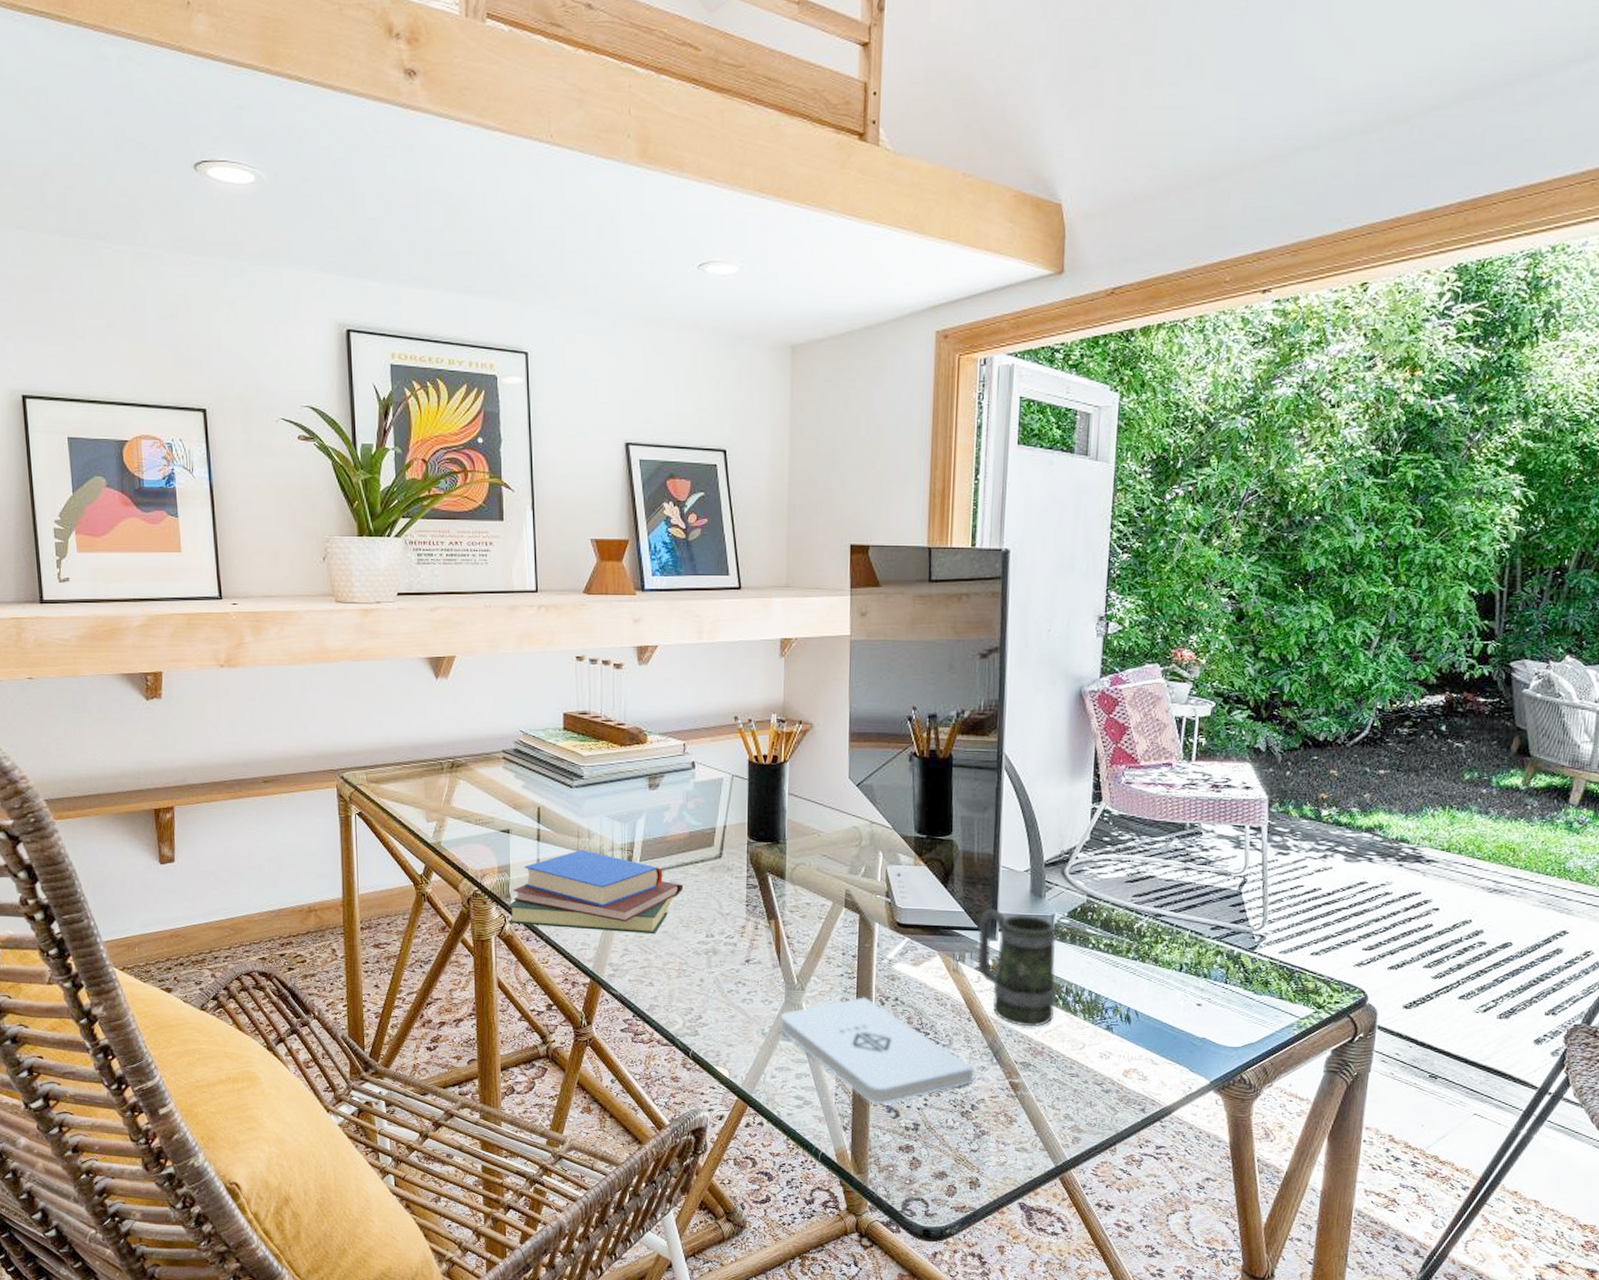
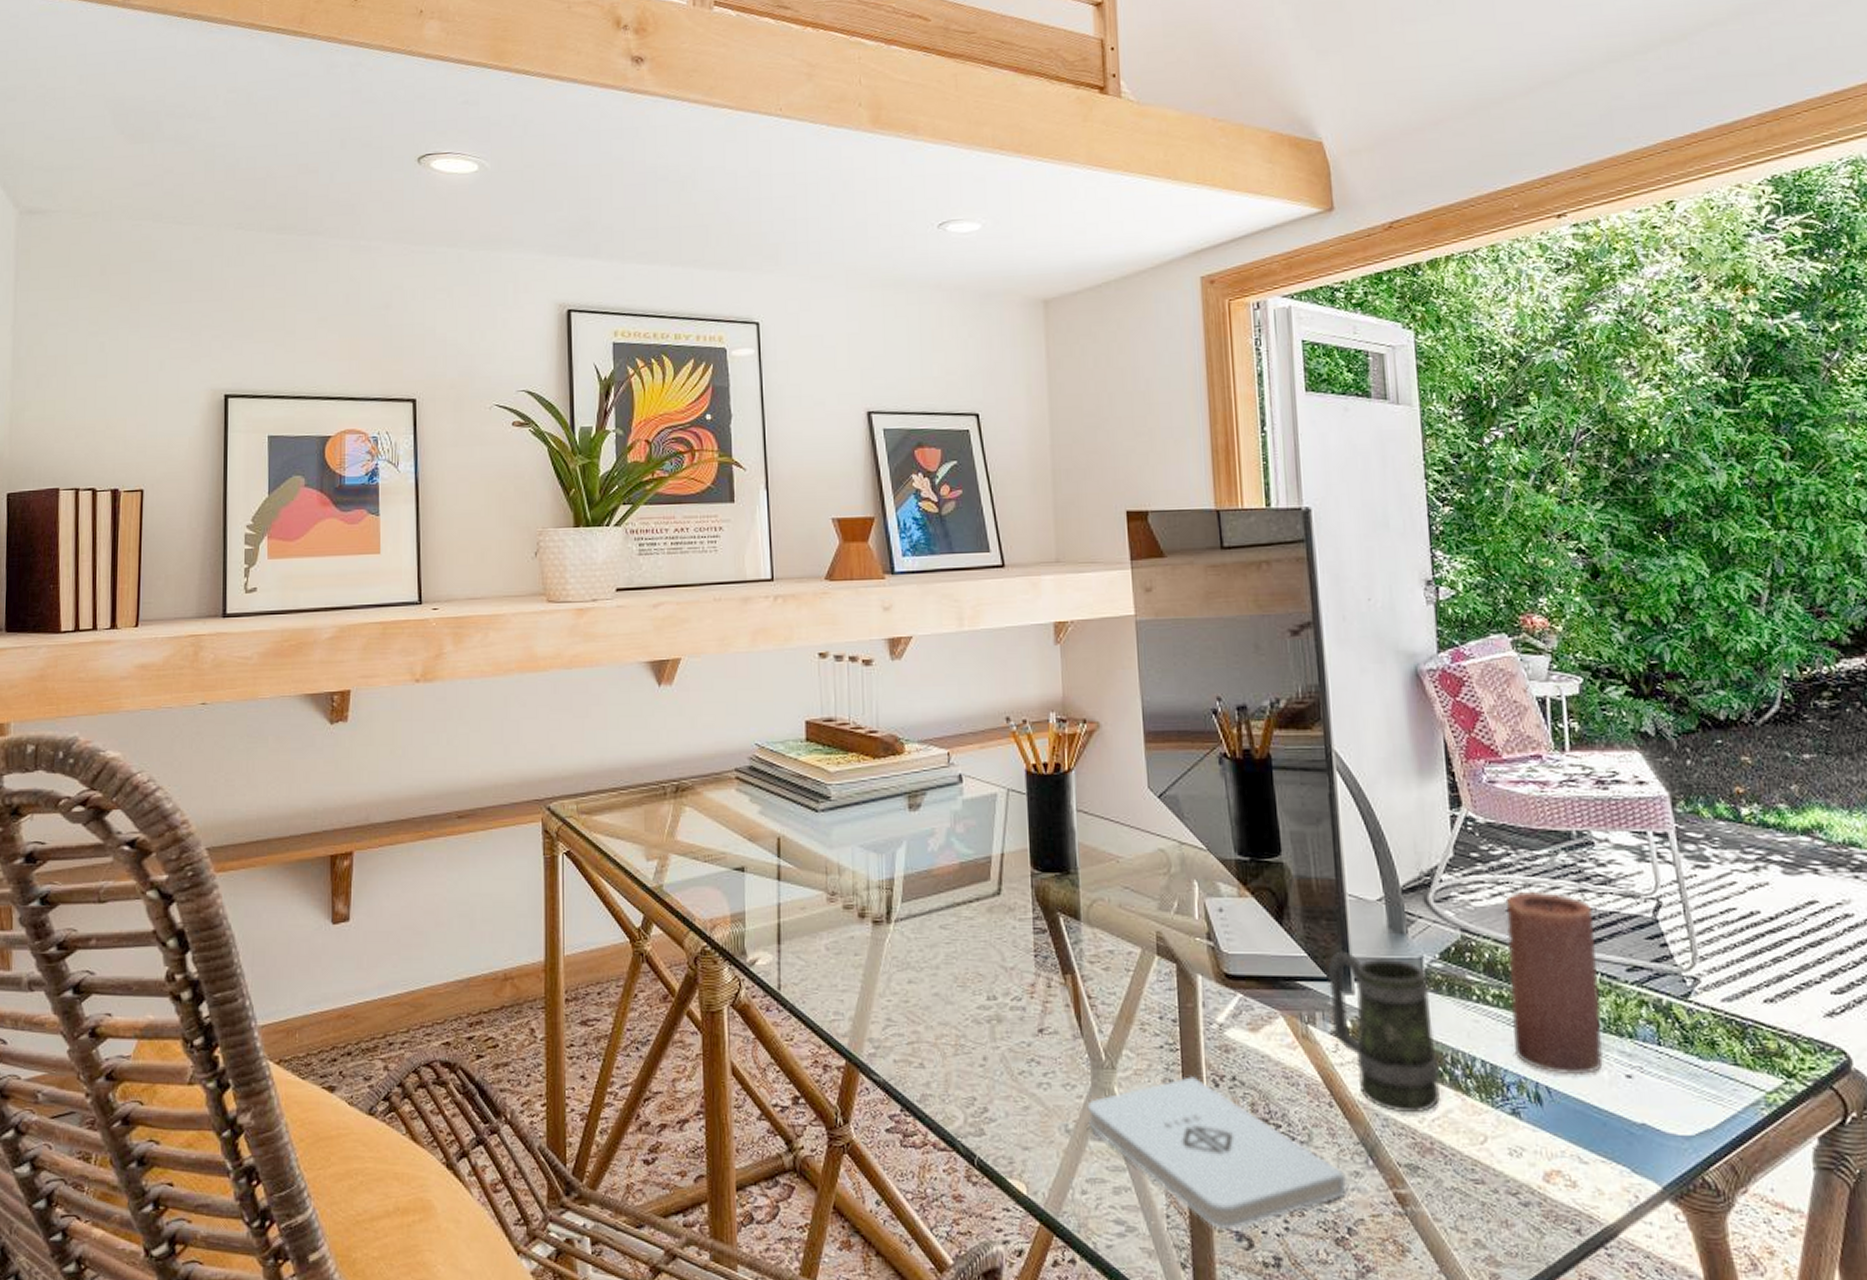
book: present [508,850,684,935] -> none [743,890,956,998]
candle: none [1115,867,1192,1003] -> present [1507,891,1603,1076]

